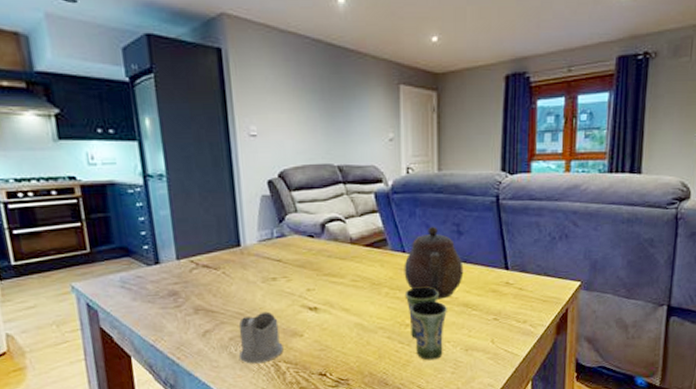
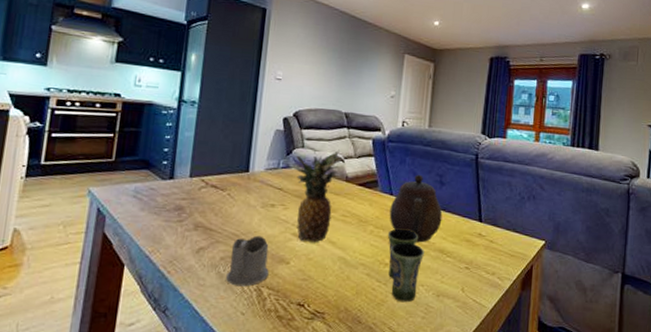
fruit: none [290,209,345,313] -> present [294,149,344,243]

